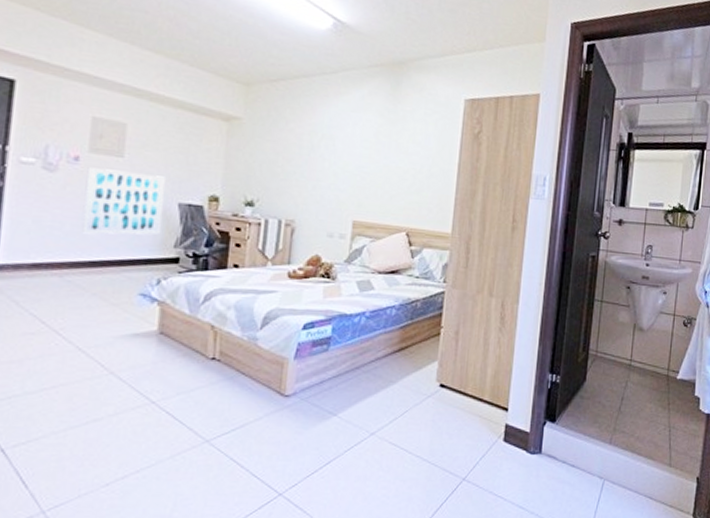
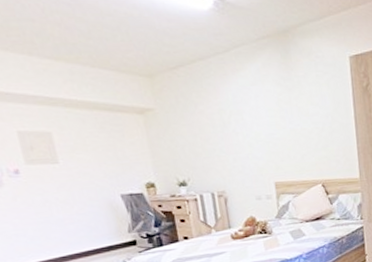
wall art: present [82,167,165,235] -> none [29,174,114,236]

